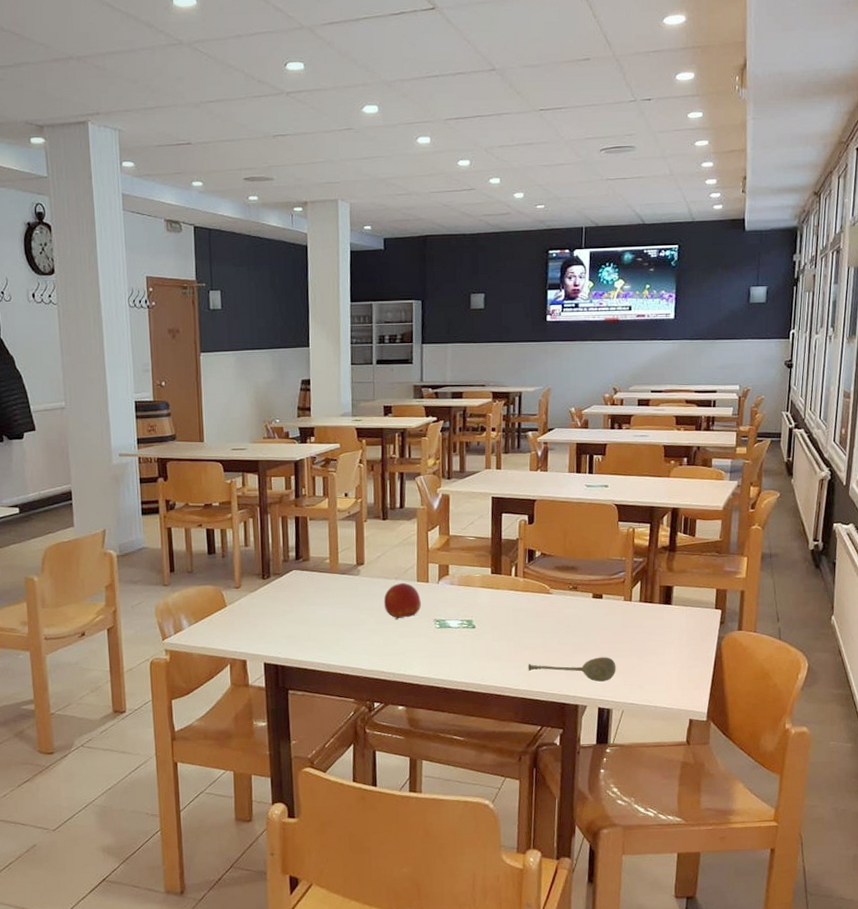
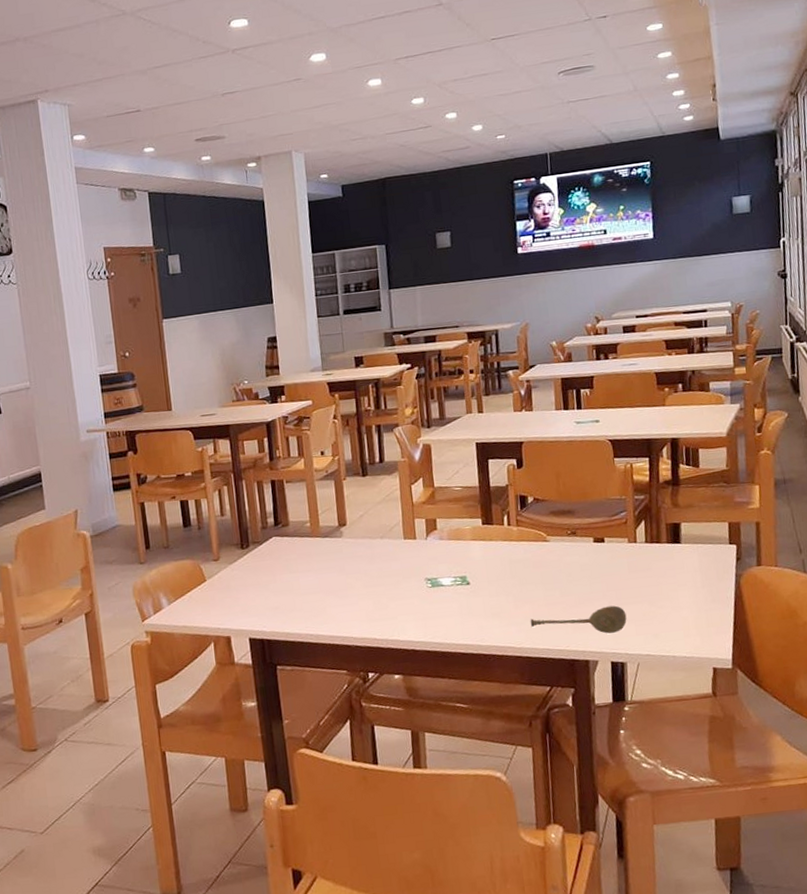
fruit: present [383,582,421,619] -> none [370,541,410,582]

